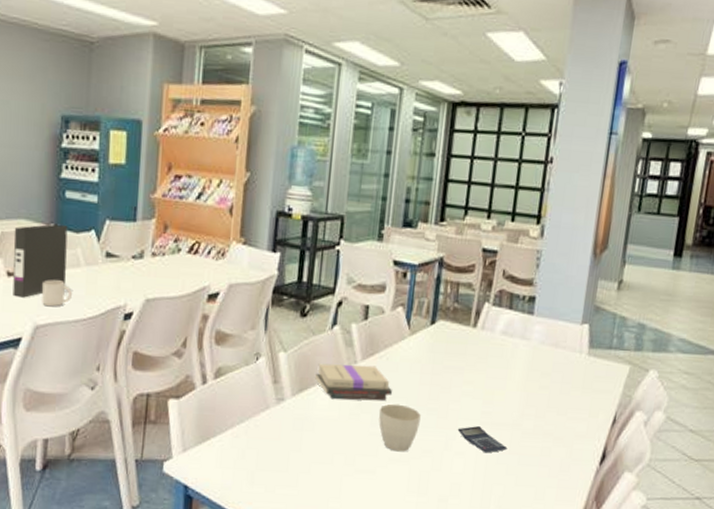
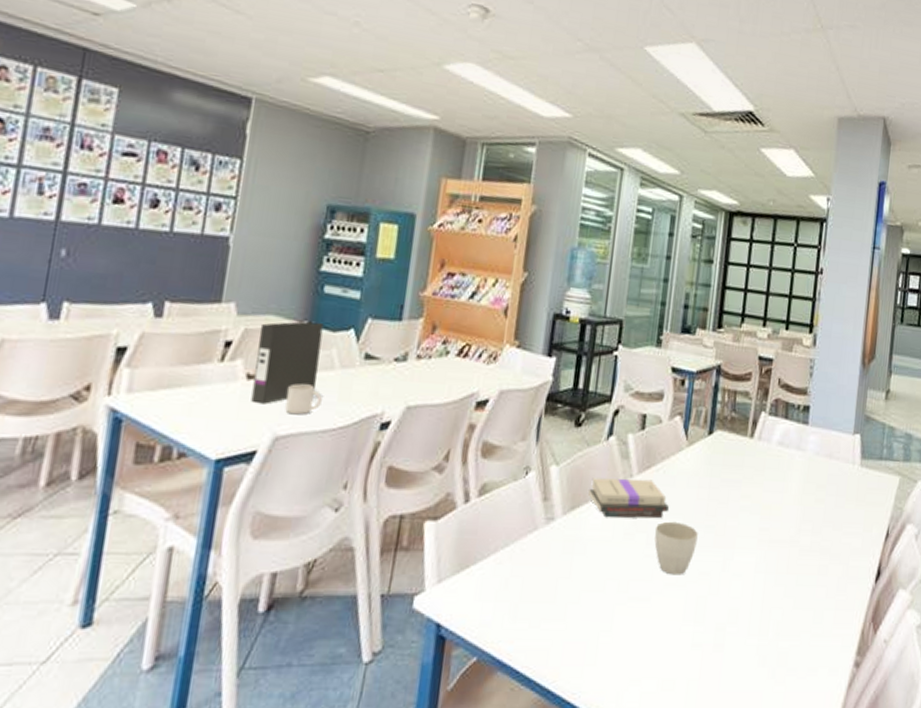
calculator: present [457,426,508,453] -> none [735,544,785,574]

